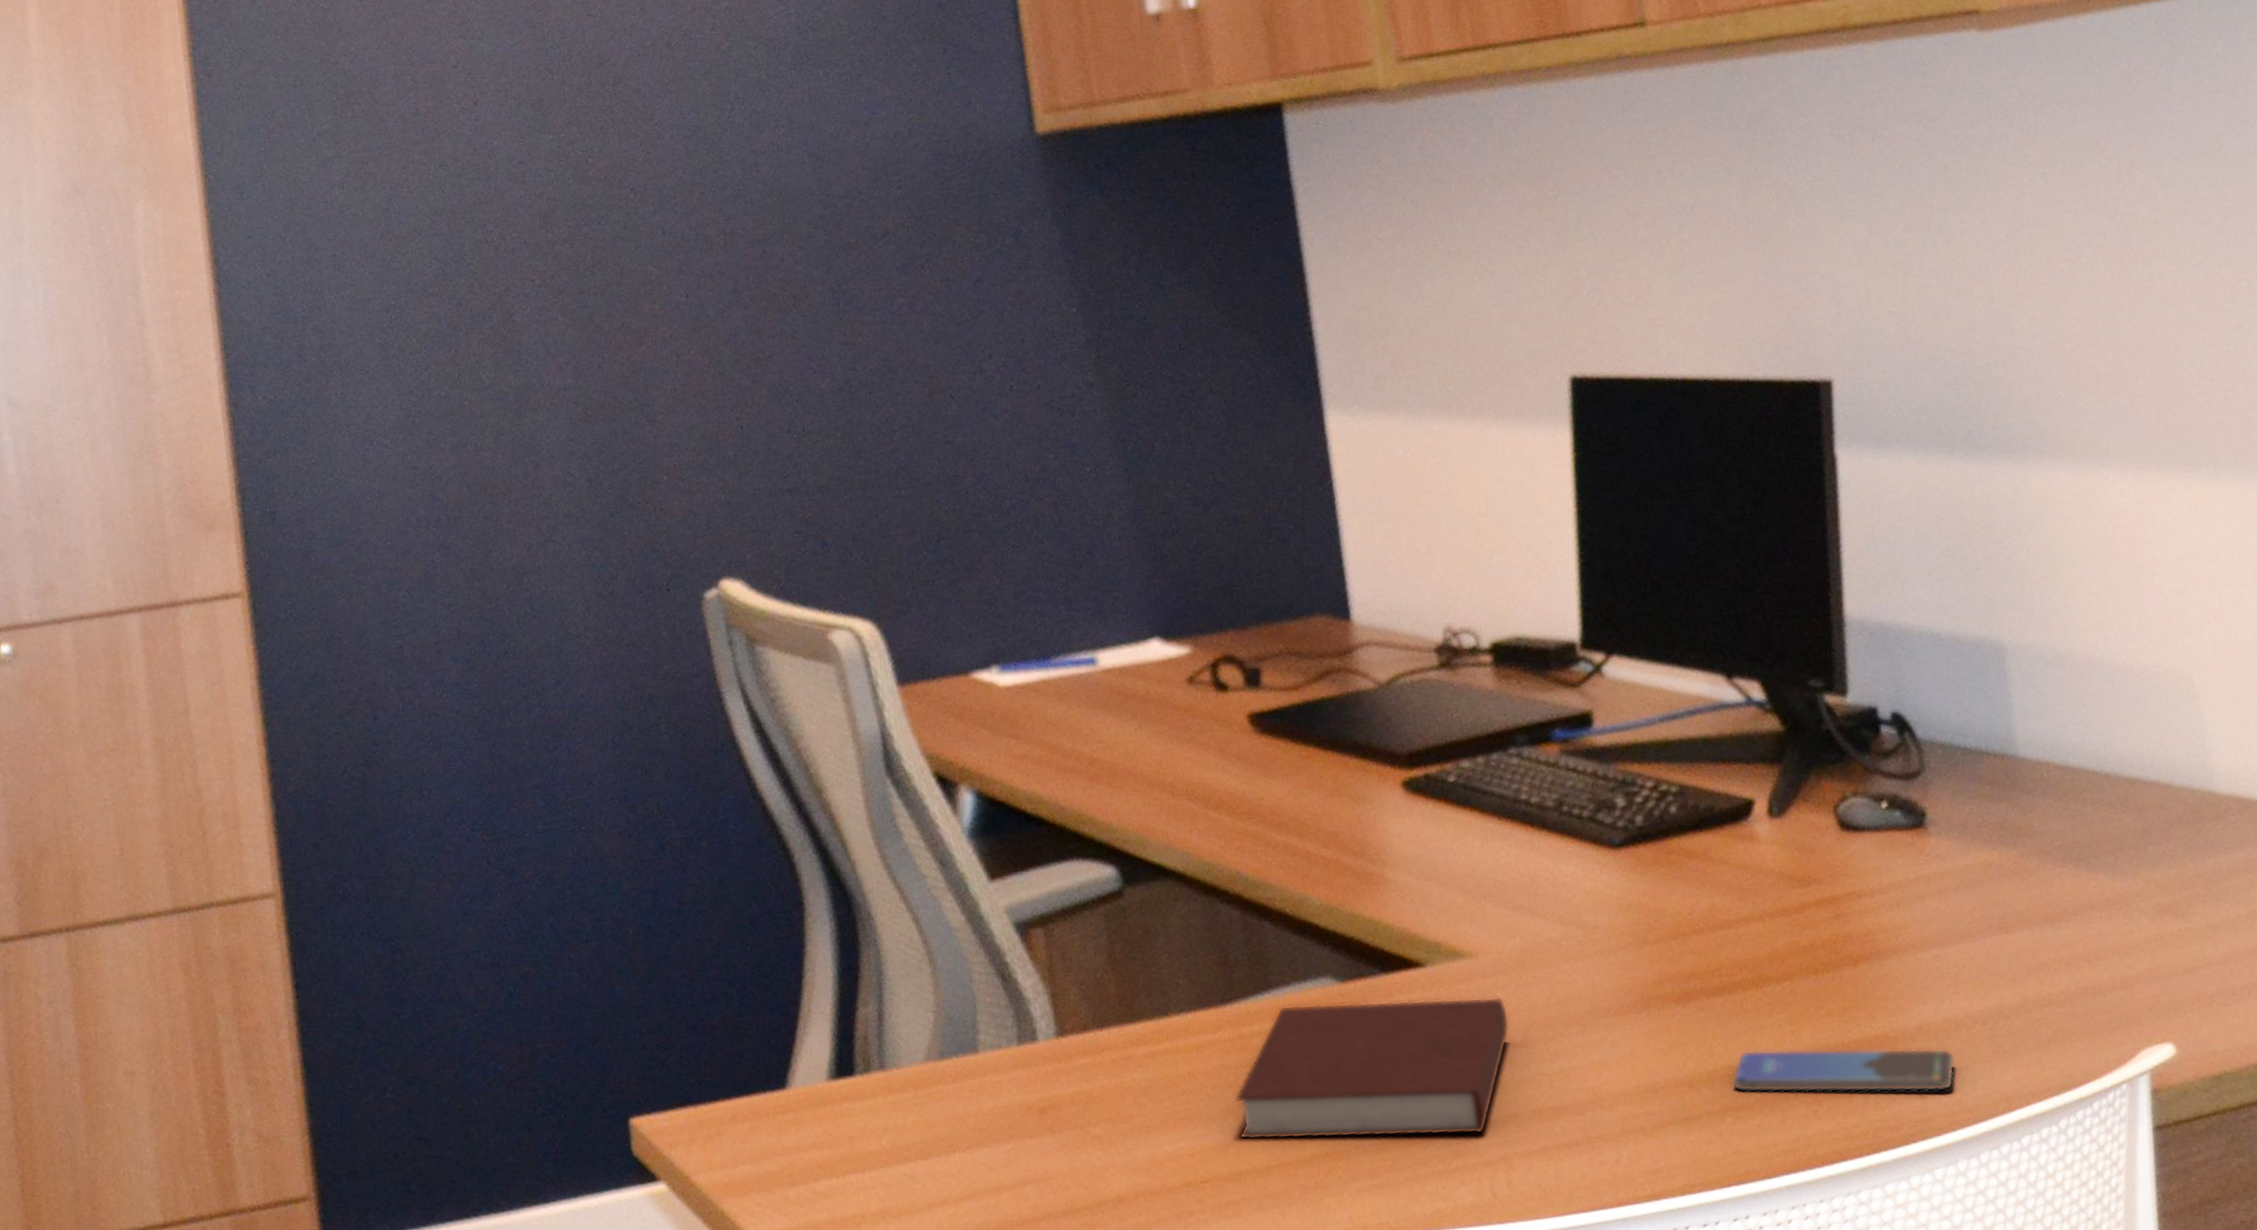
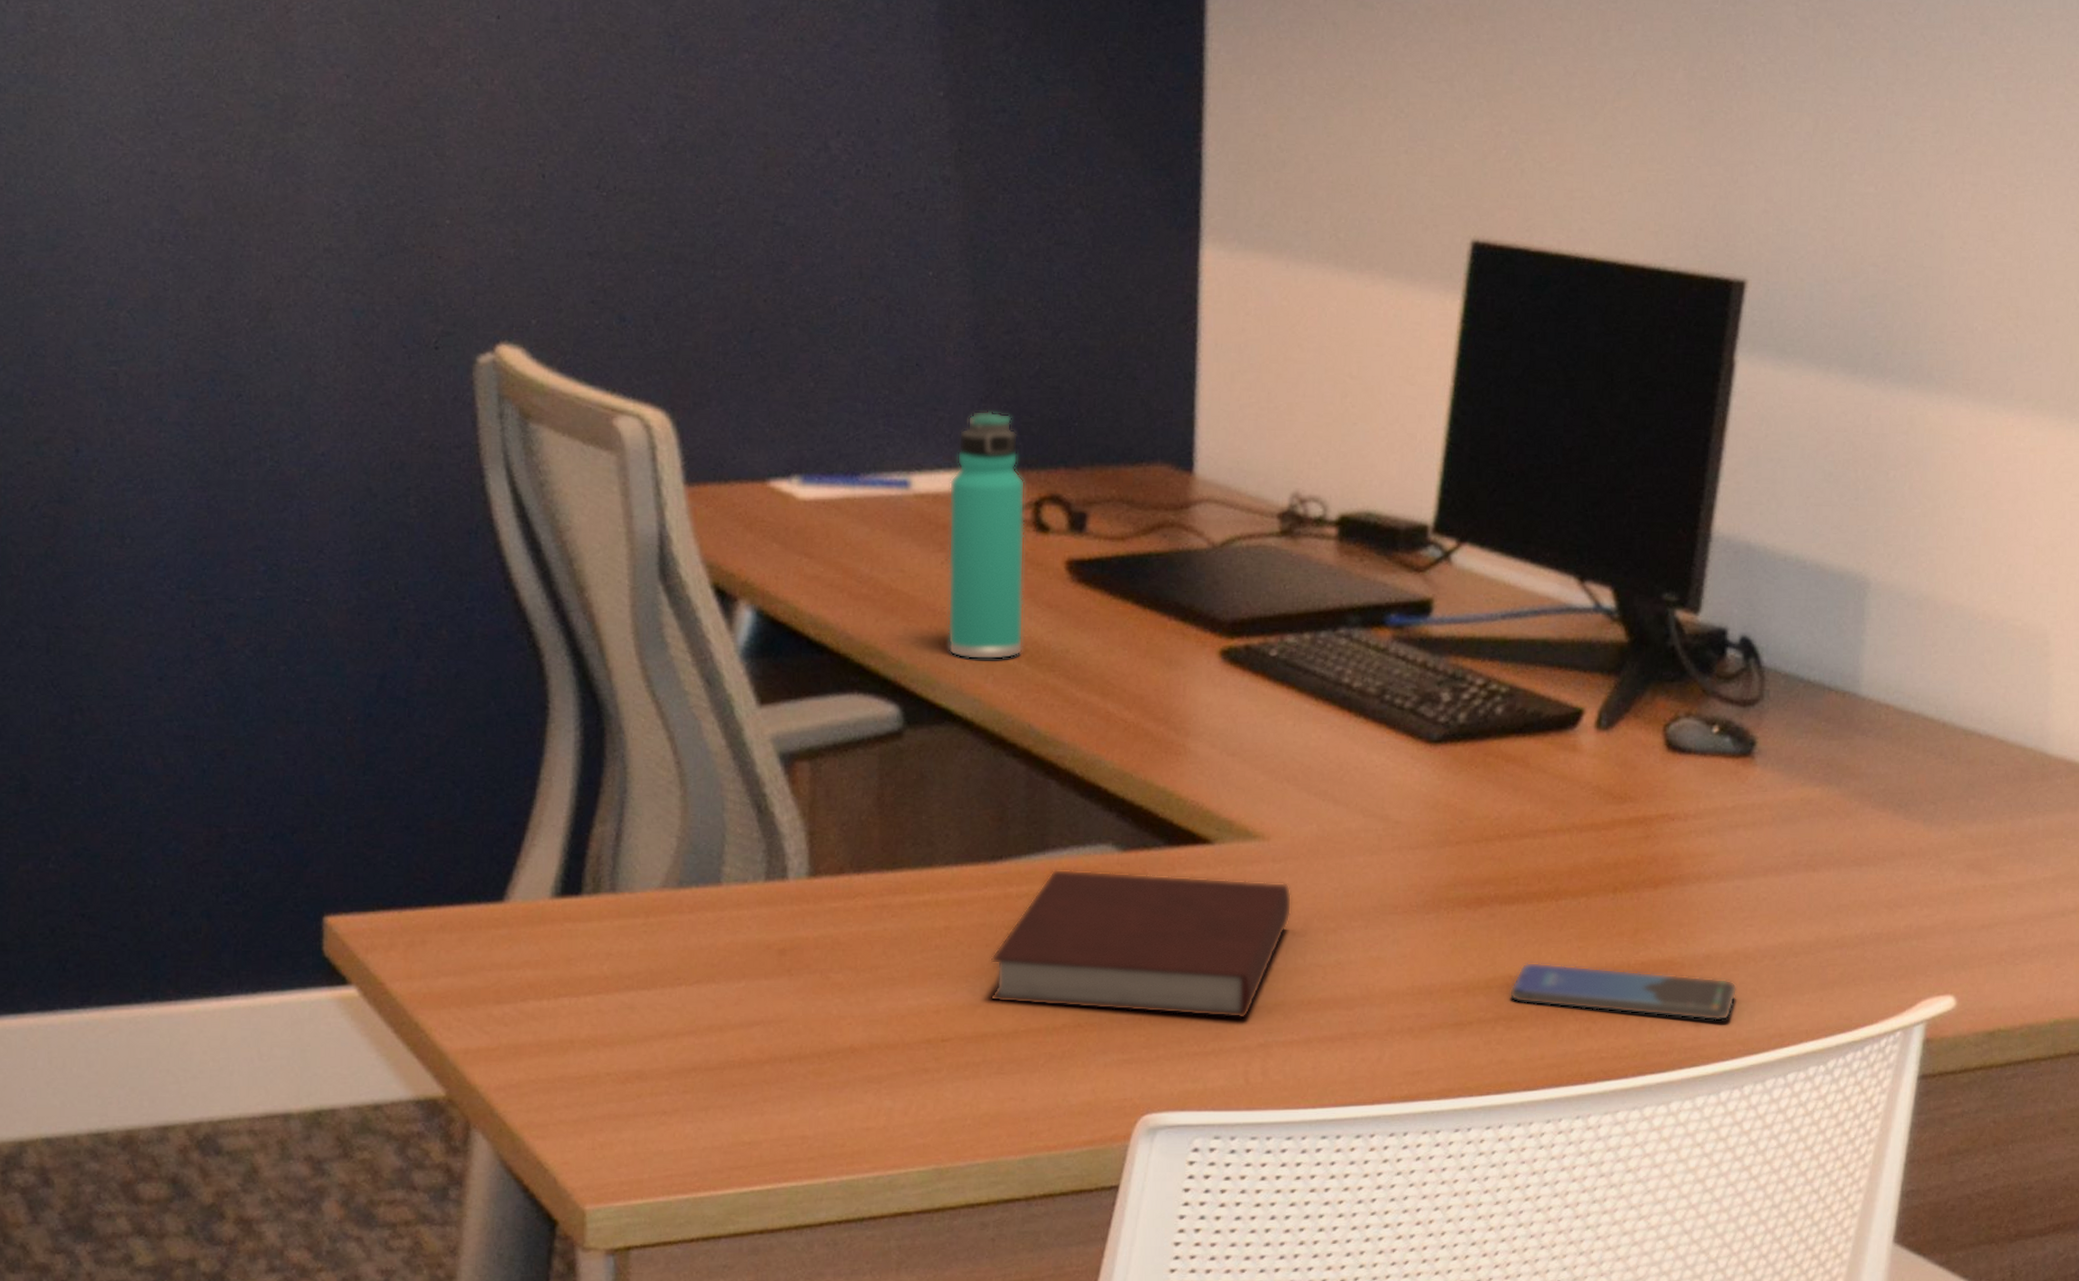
thermos bottle: none [1131,585,1221,817] -> present [947,410,1026,660]

